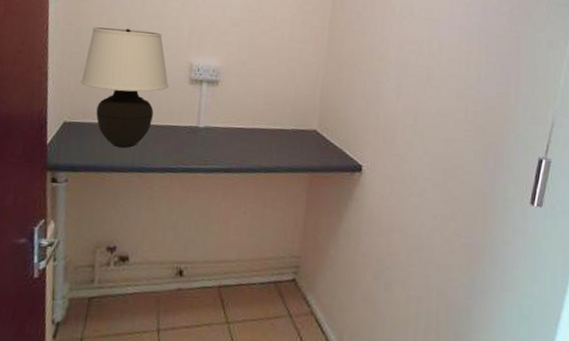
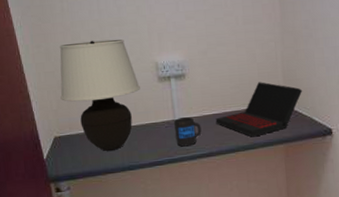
mug: none [195,125,225,158] -> present [174,117,202,147]
laptop: none [241,103,338,160] -> present [215,82,303,137]

